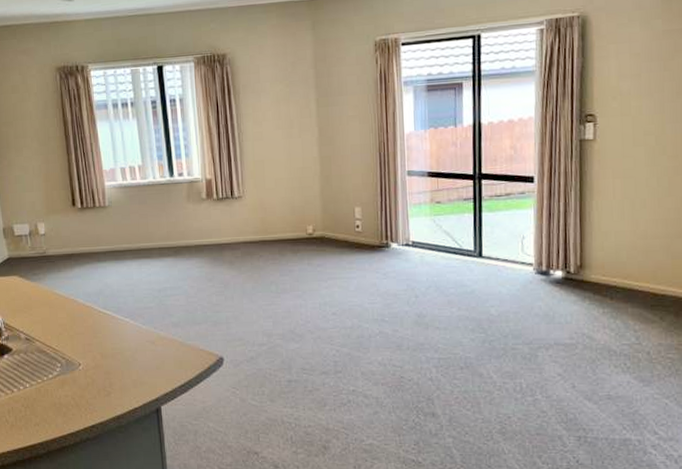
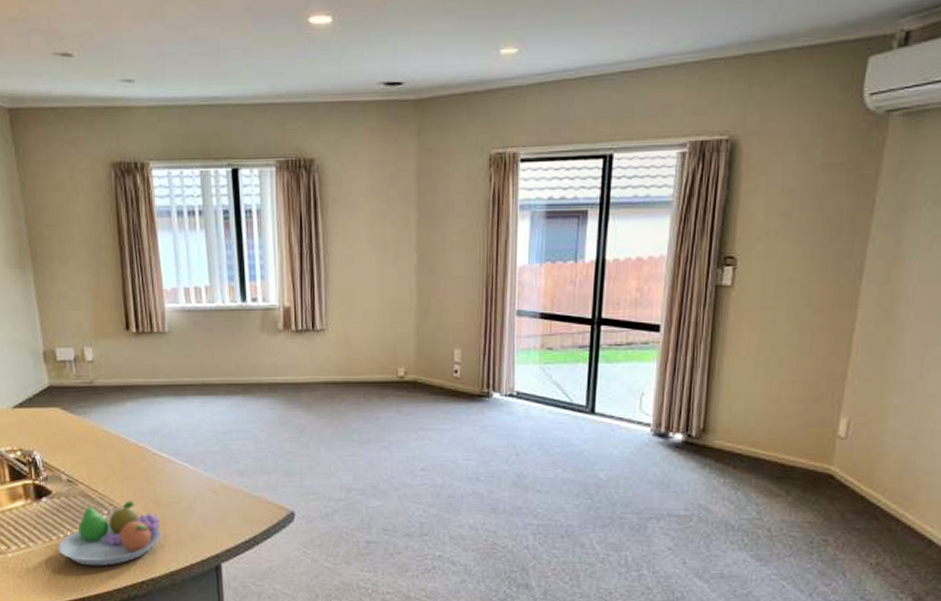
fruit bowl: none [19,354,108,413] -> present [58,501,161,566]

